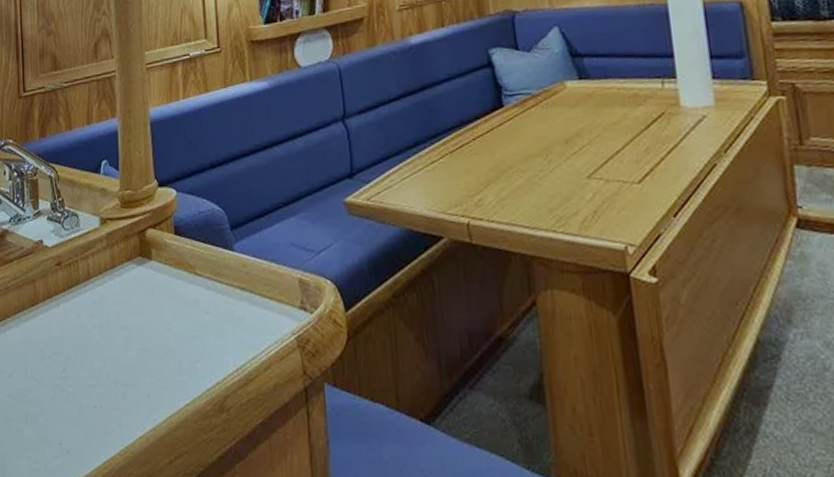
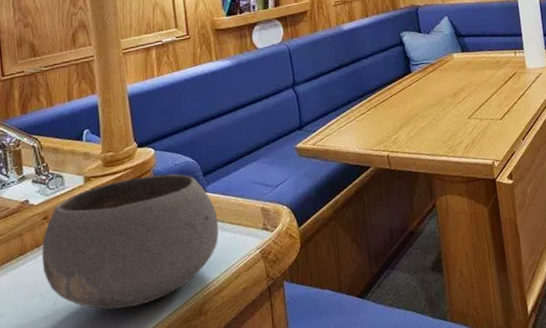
bowl: none [53,223,247,387] -> present [41,174,219,310]

